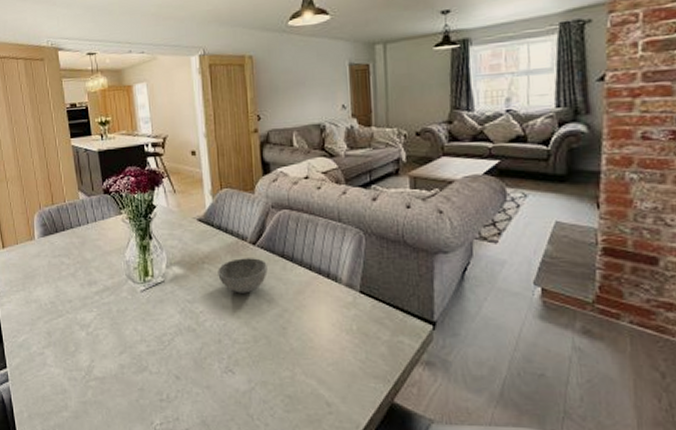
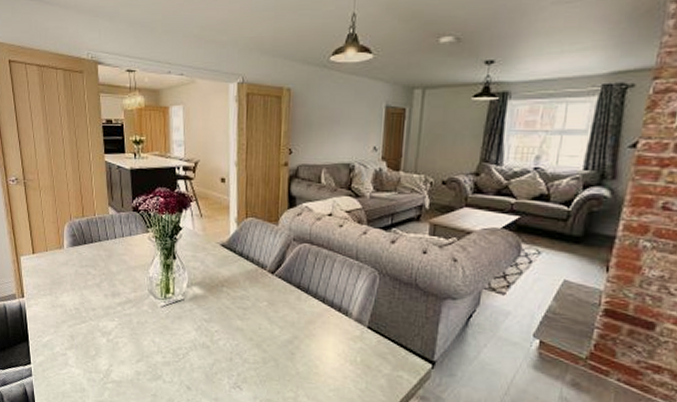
bowl: present [218,258,268,293] -> none [235,285,283,318]

